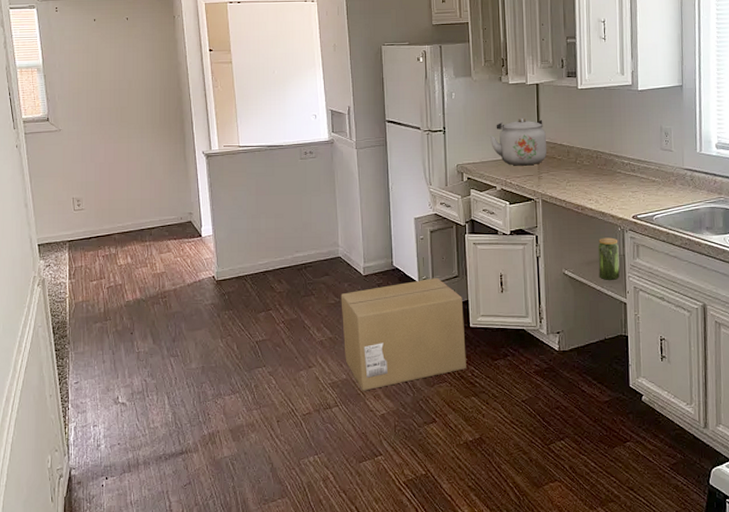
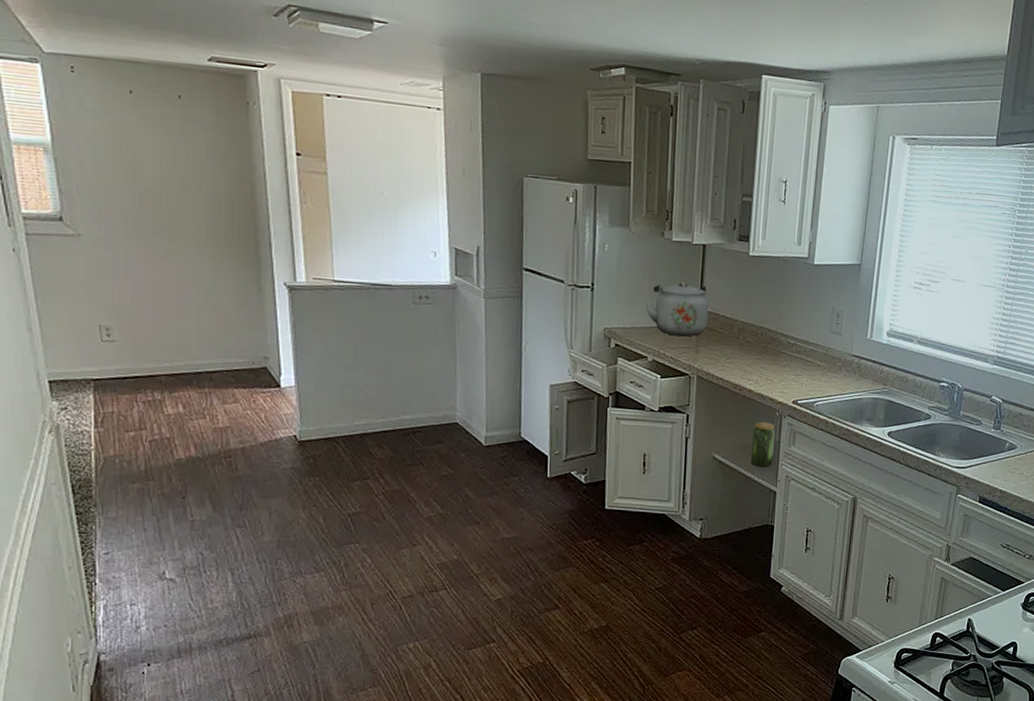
box: present [340,278,466,391] -> none [455,454,599,574]

